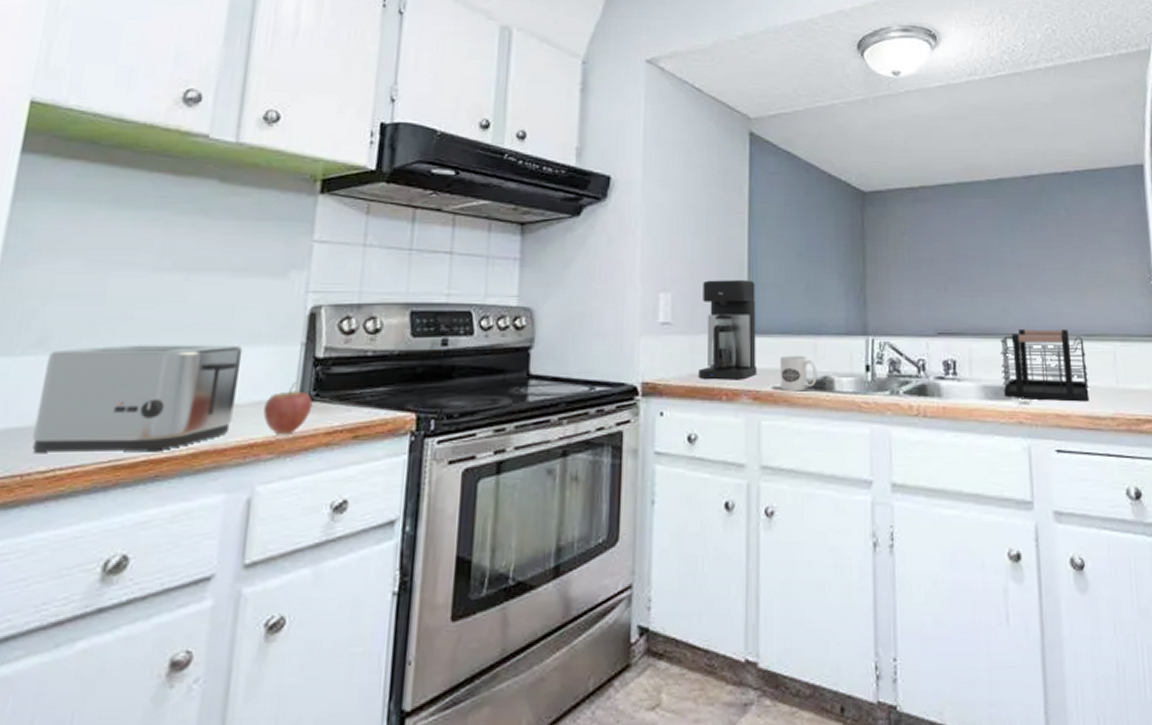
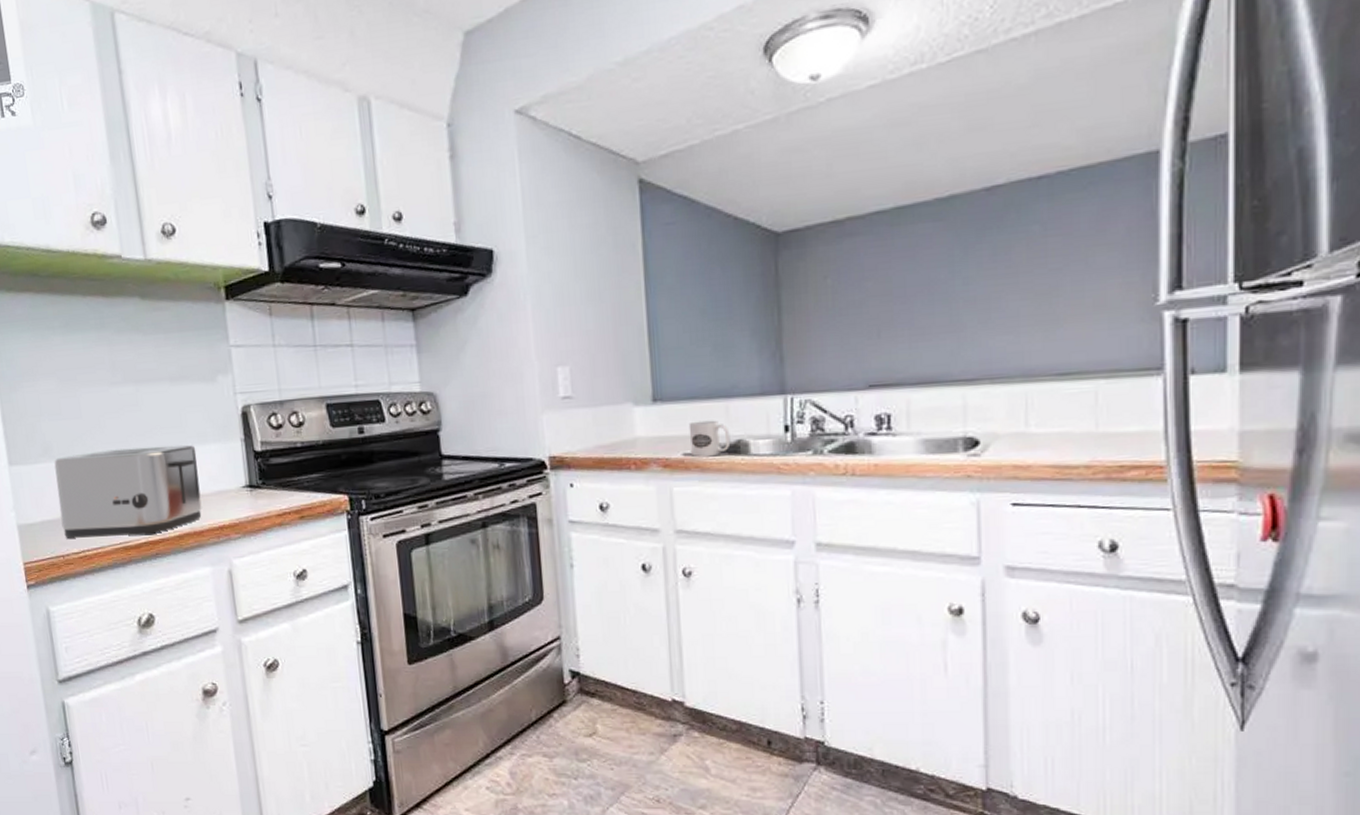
fruit: present [263,383,313,435] -> none [223,474,262,518]
coffee maker: present [698,280,758,380] -> none [601,346,666,451]
dish rack: present [1000,329,1089,402] -> none [946,370,1058,451]

